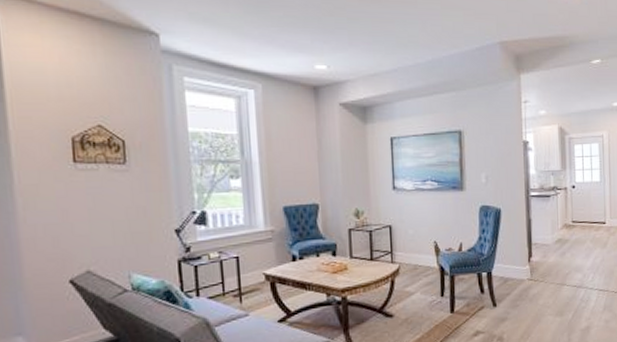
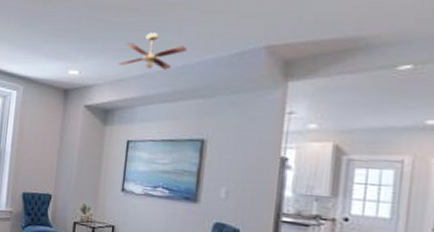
ceiling fan: none [368,25,434,64] -> present [118,33,187,70]

